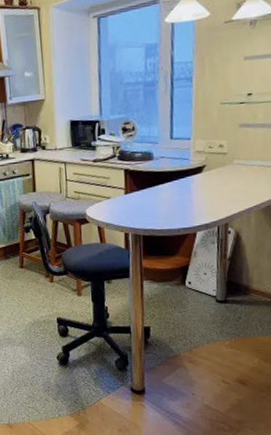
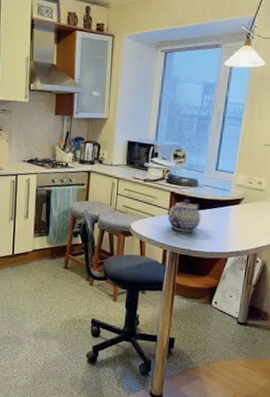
teapot: none [124,174,162,211] -> present [167,198,201,233]

